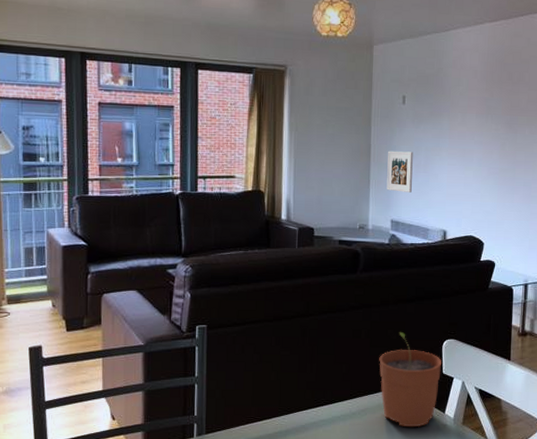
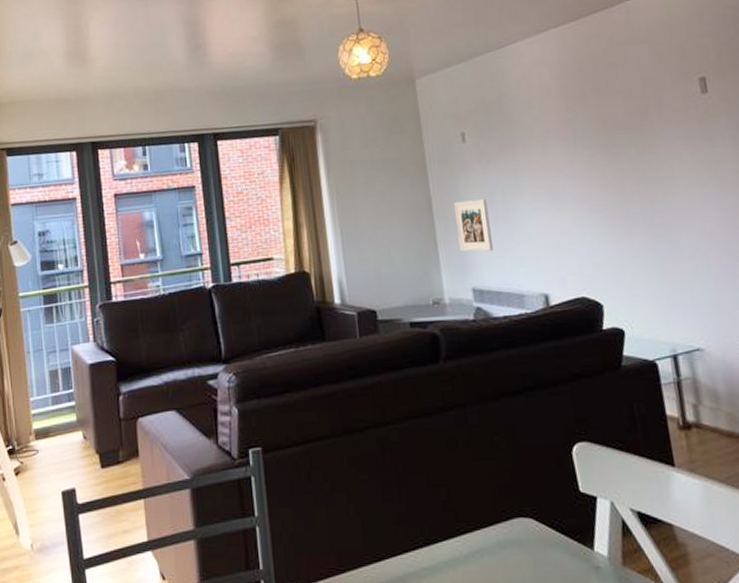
plant pot: present [379,332,442,428] -> none [487,437,579,573]

